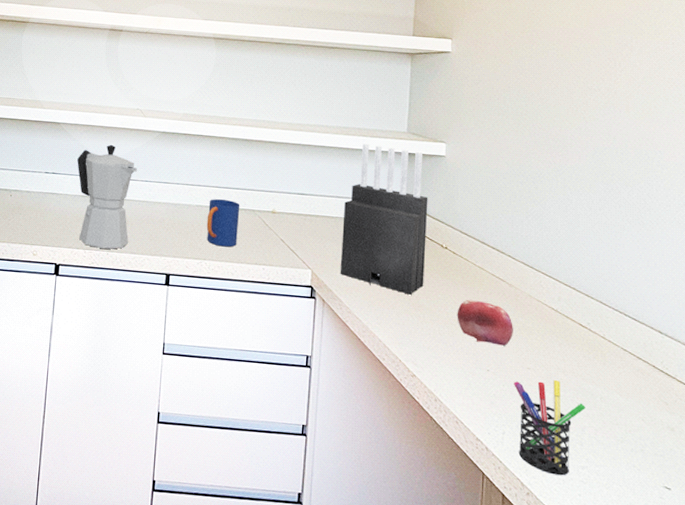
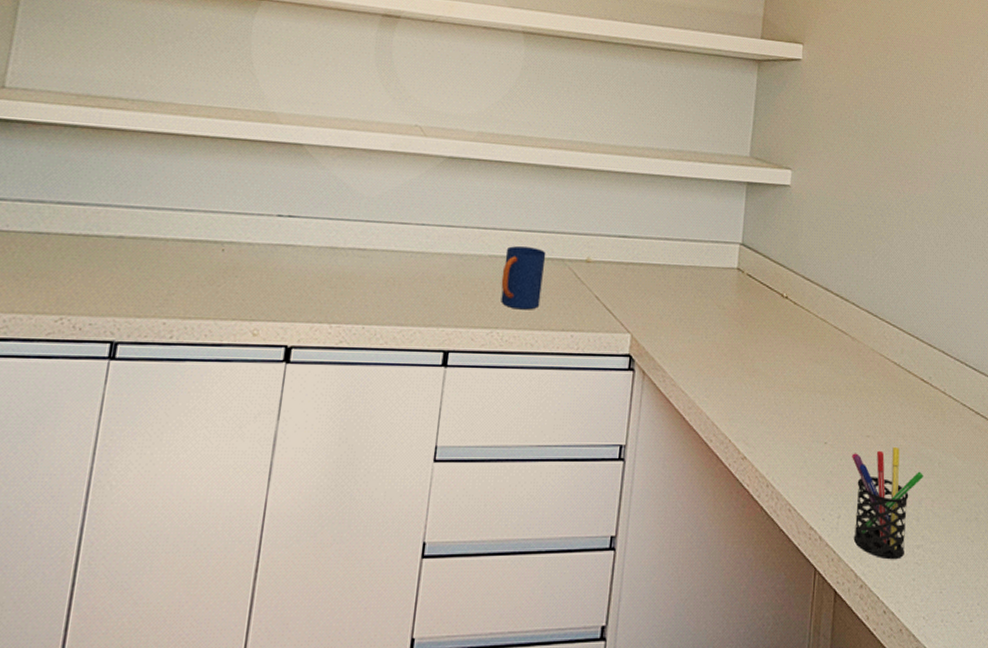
moka pot: present [77,144,137,250] -> none [323,174,411,322]
knife block: present [340,143,428,295] -> none [665,171,770,358]
fruit: present [457,299,513,346] -> none [795,358,854,412]

